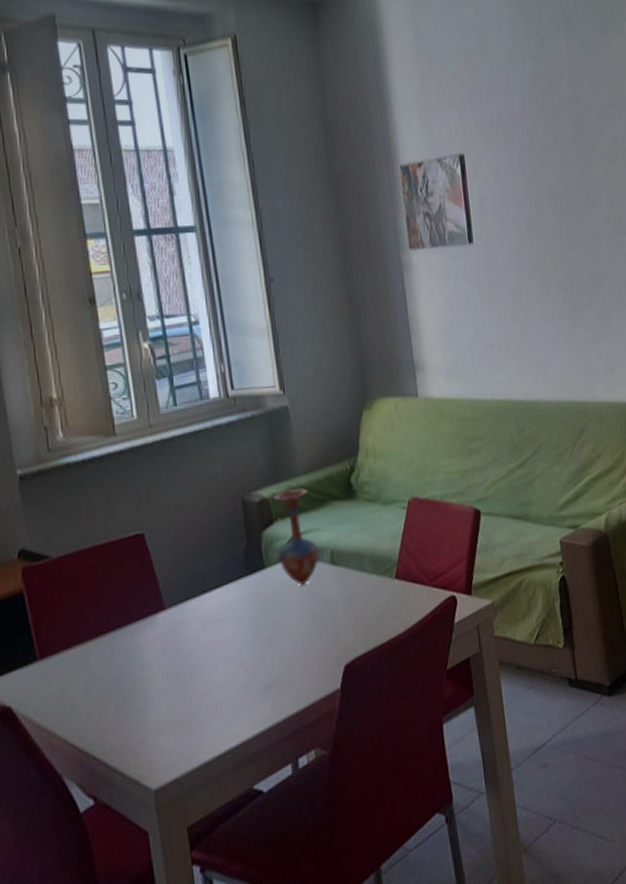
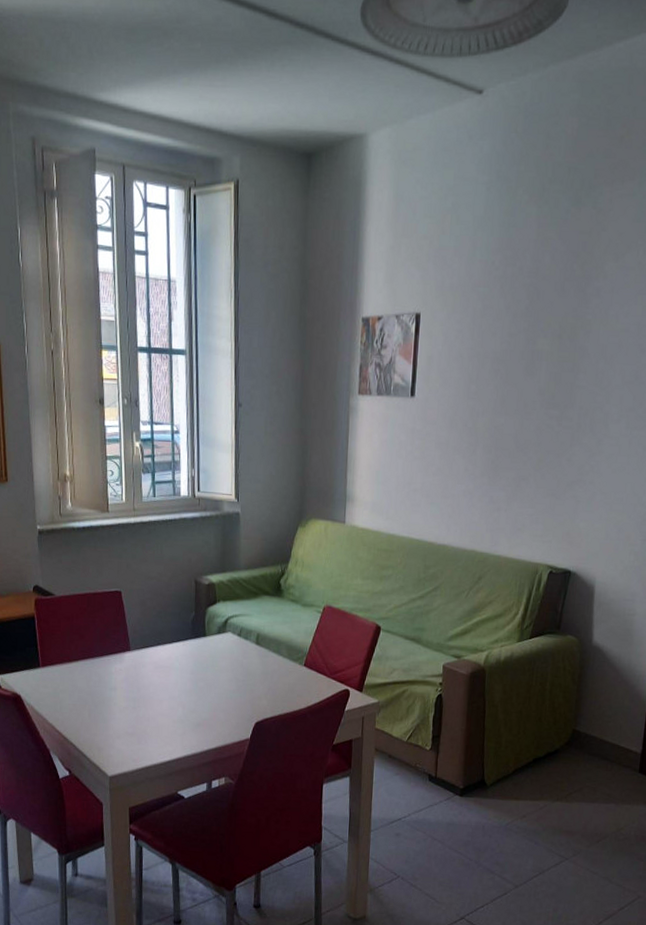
vase: present [273,488,319,586] -> none [217,580,248,656]

